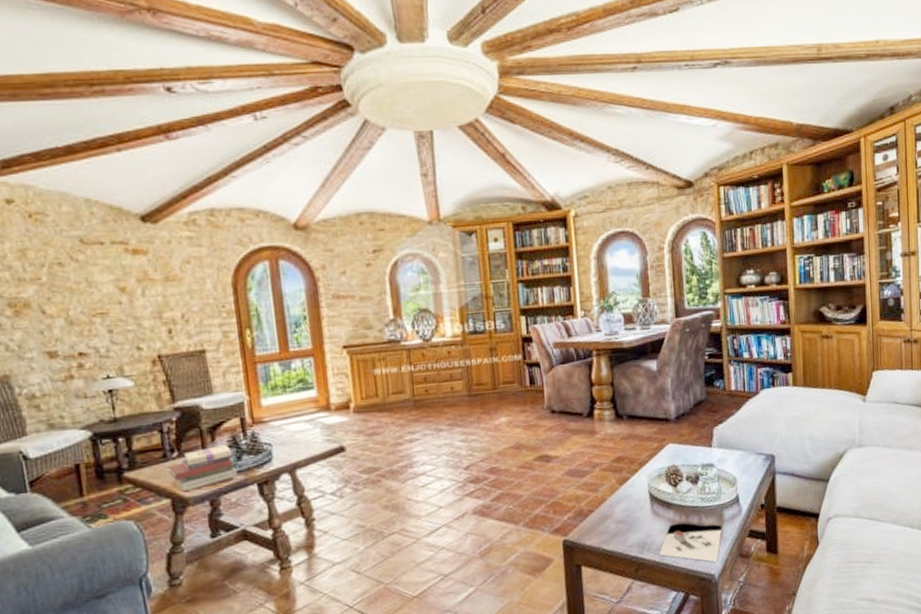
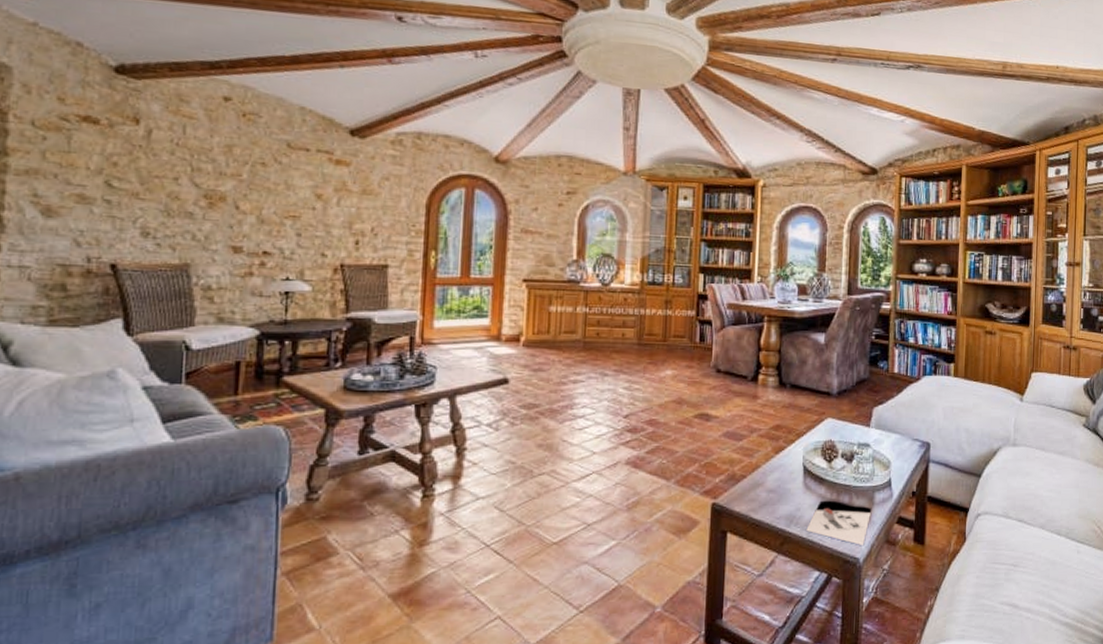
books: present [168,444,238,491] -> none [329,360,398,403]

